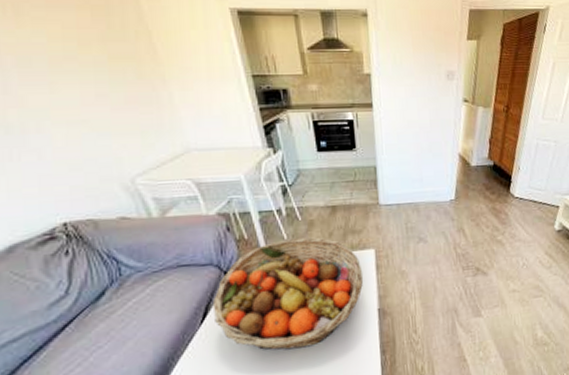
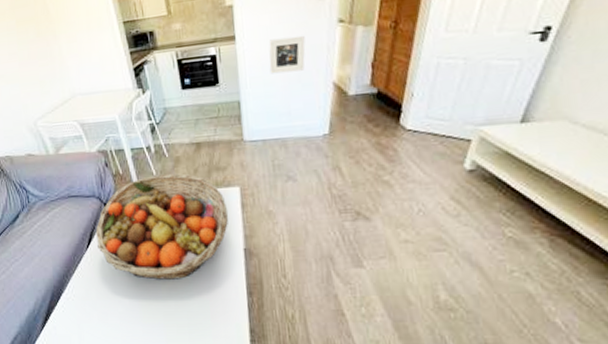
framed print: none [404,109,436,143] -> present [269,35,306,74]

